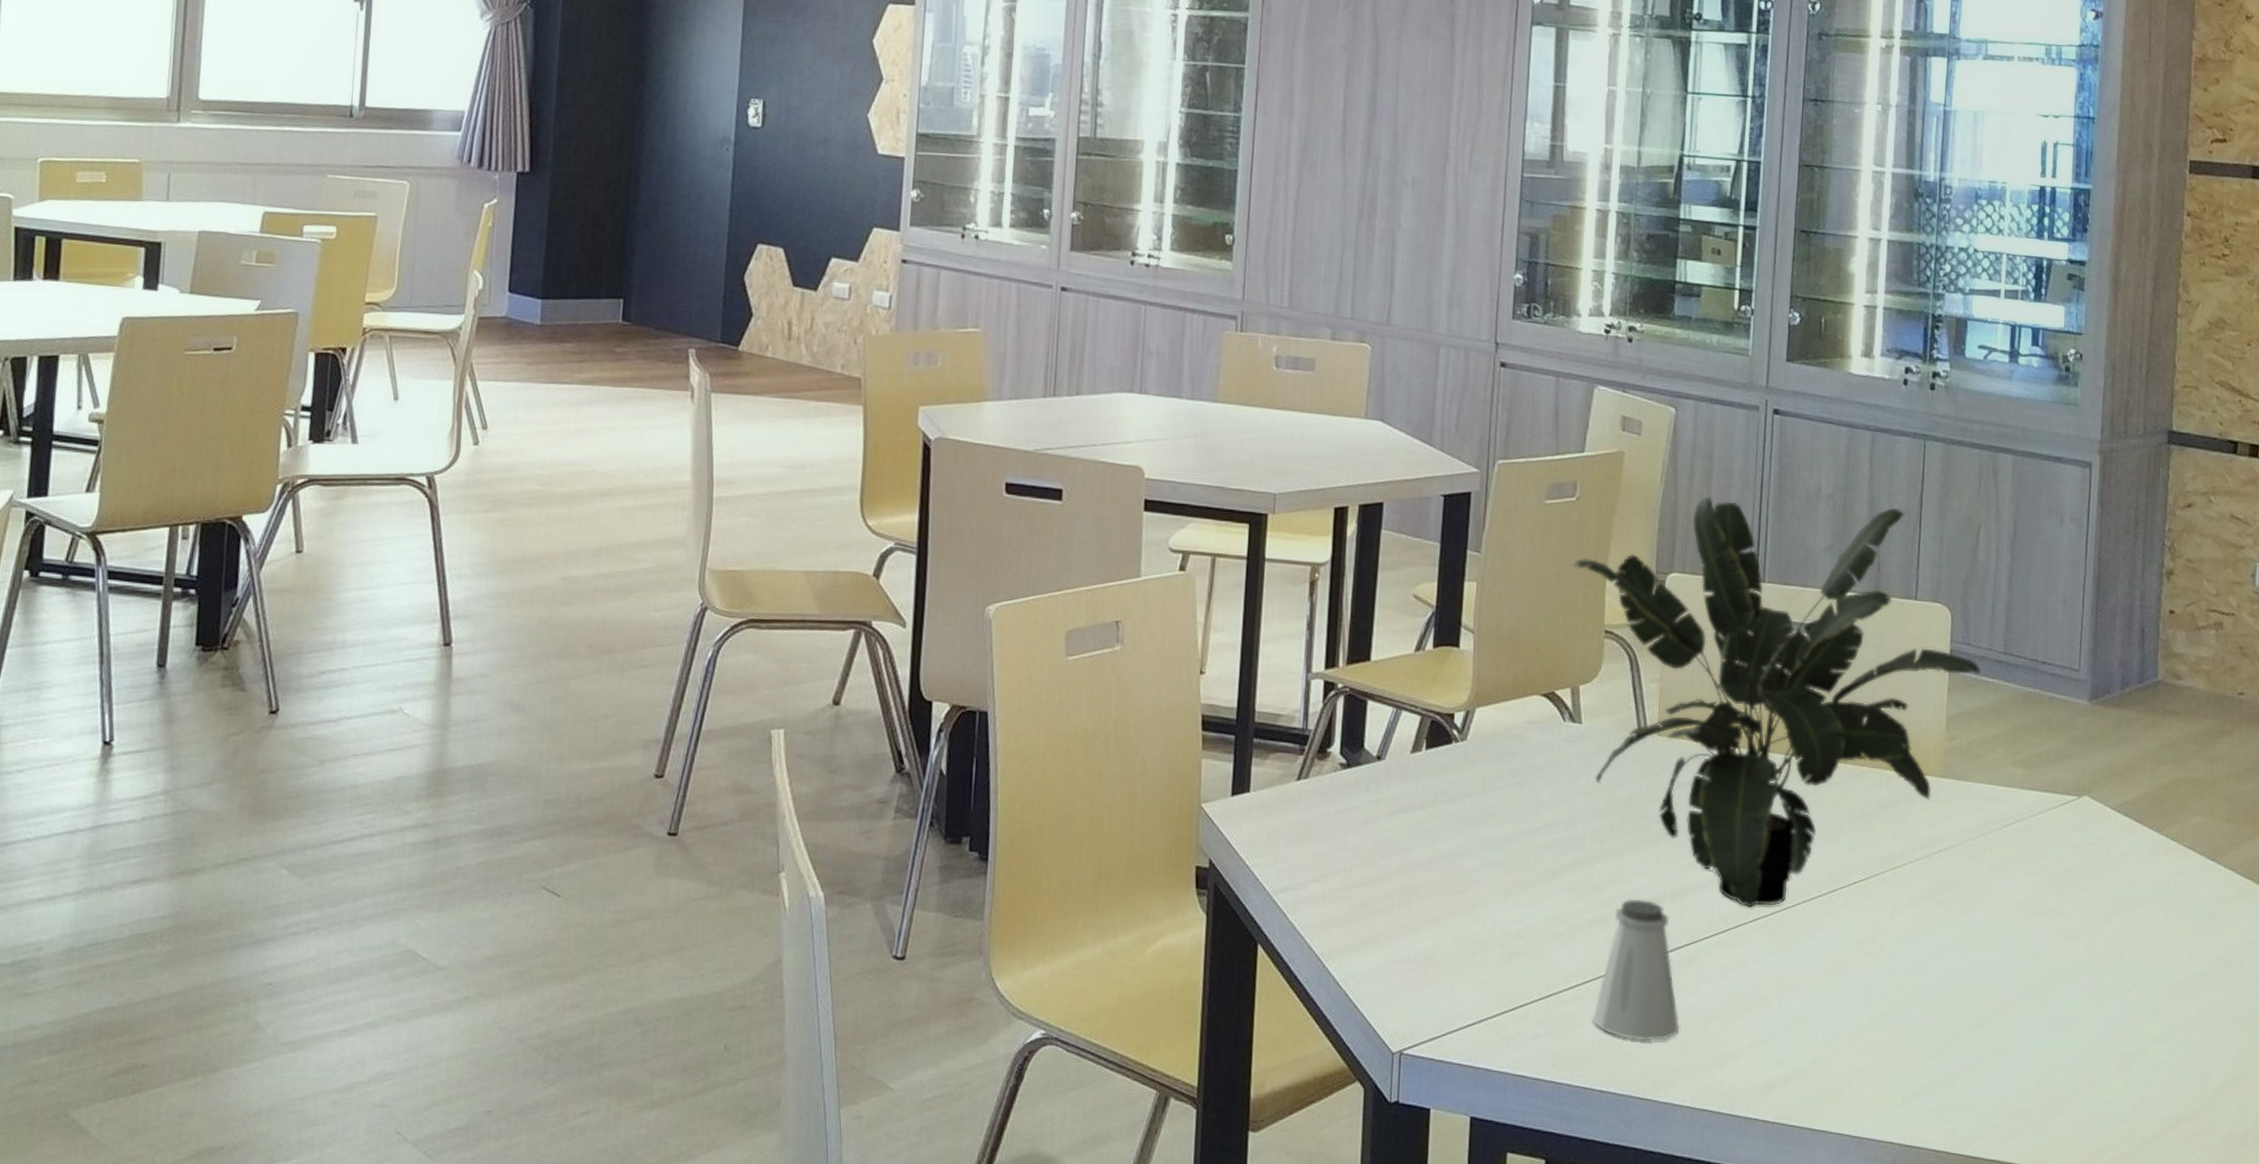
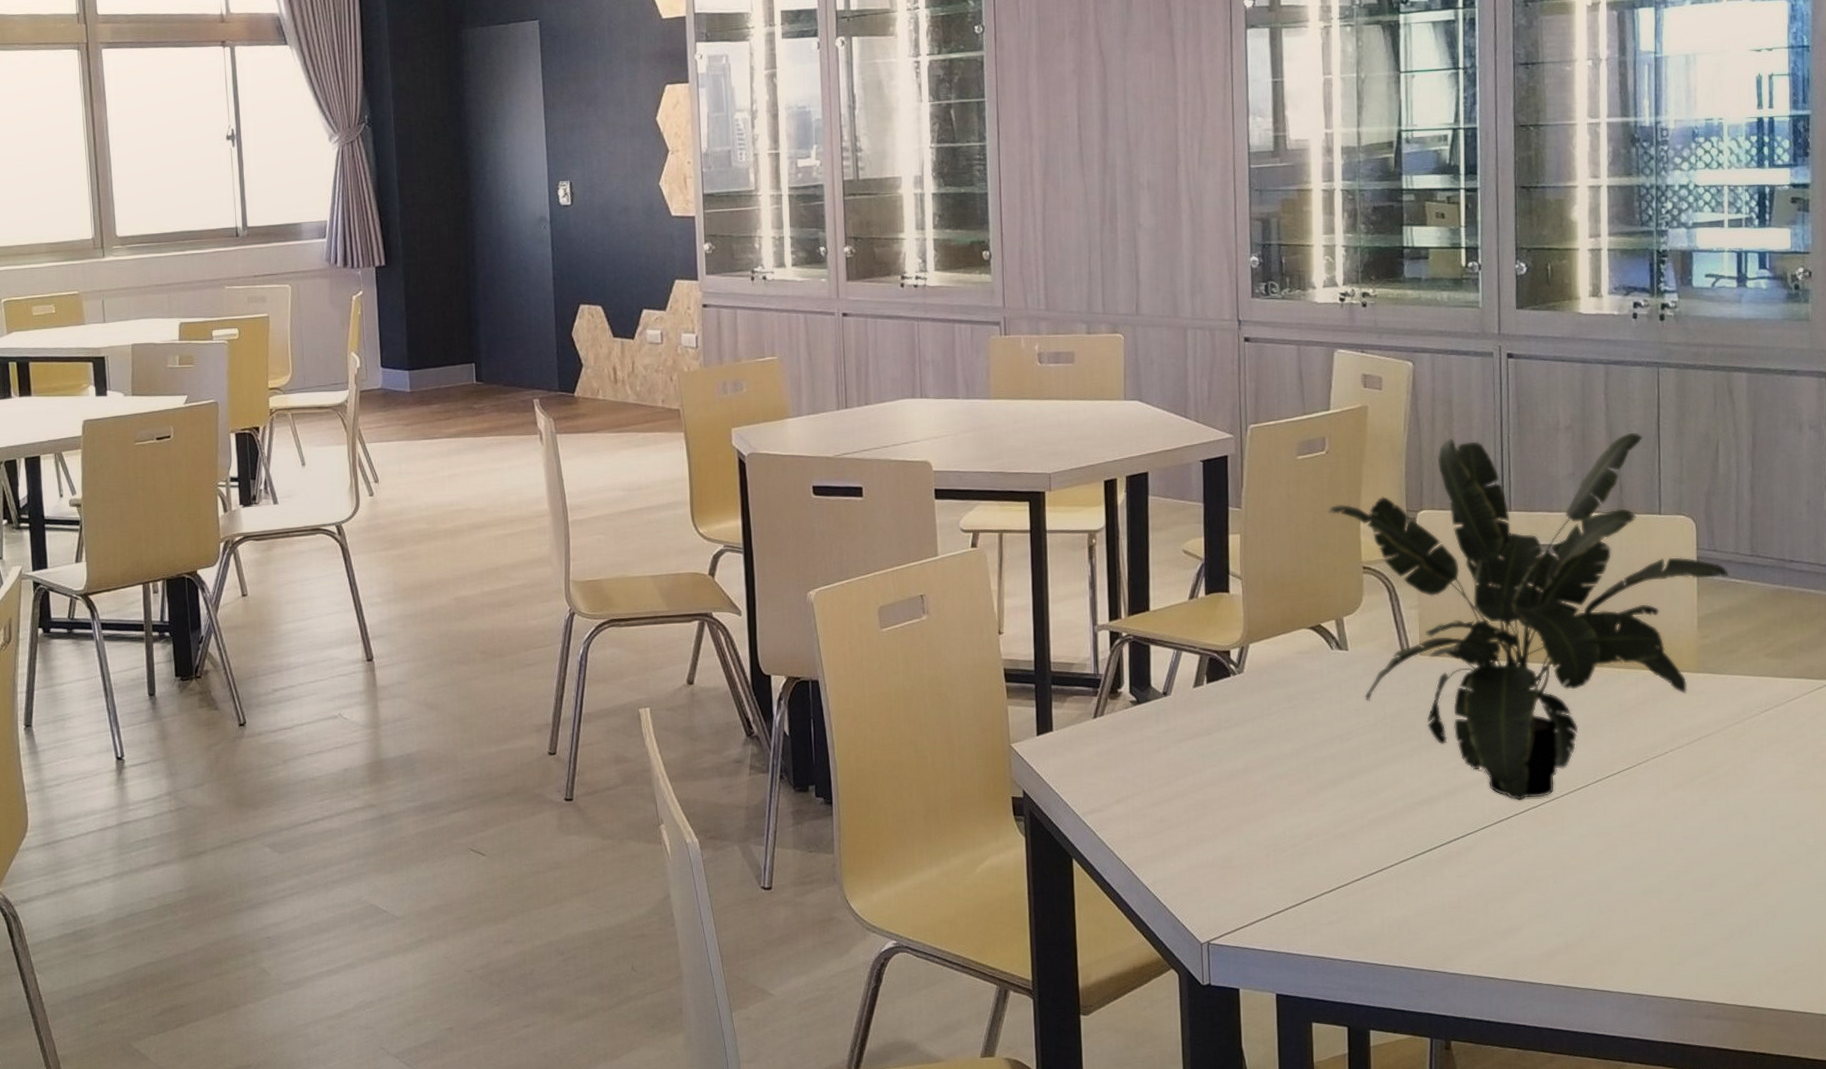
saltshaker: present [1592,899,1679,1042] -> none [1380,799,1462,922]

